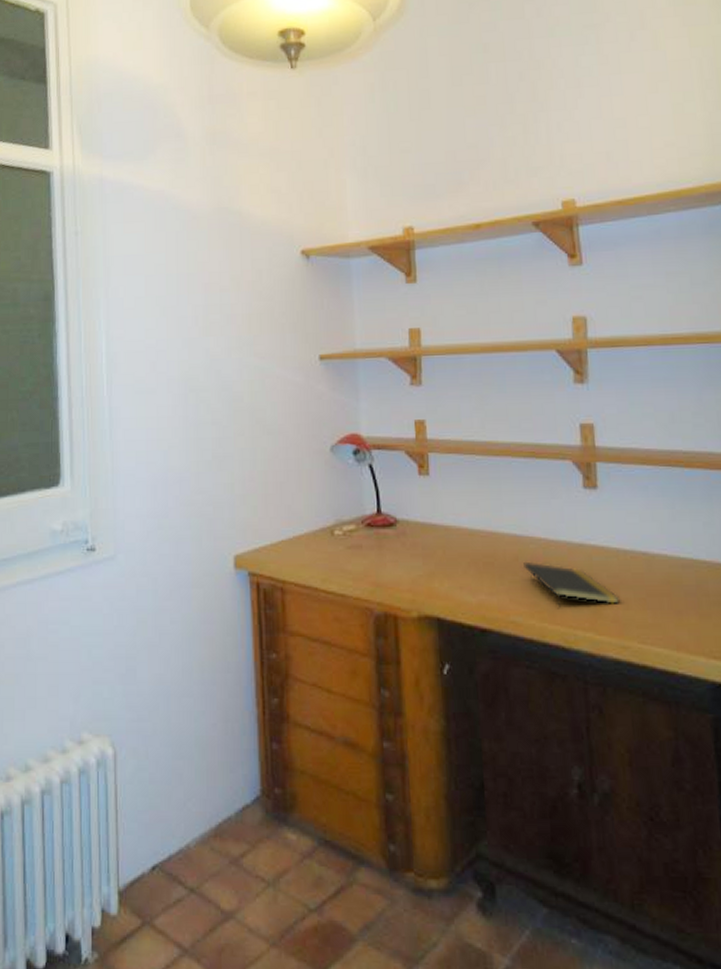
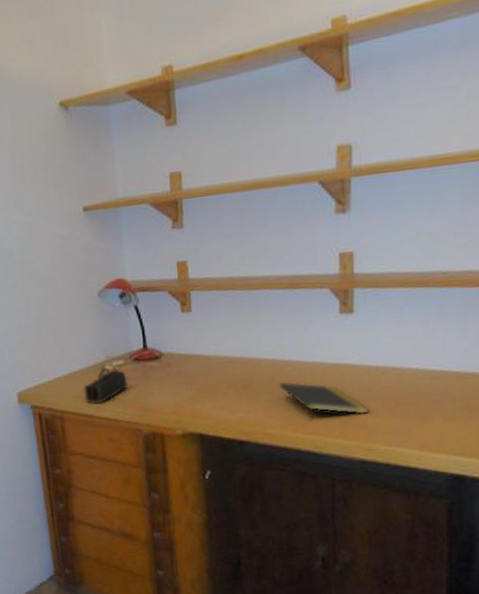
pencil case: none [309,532,360,576] -> present [83,367,129,405]

